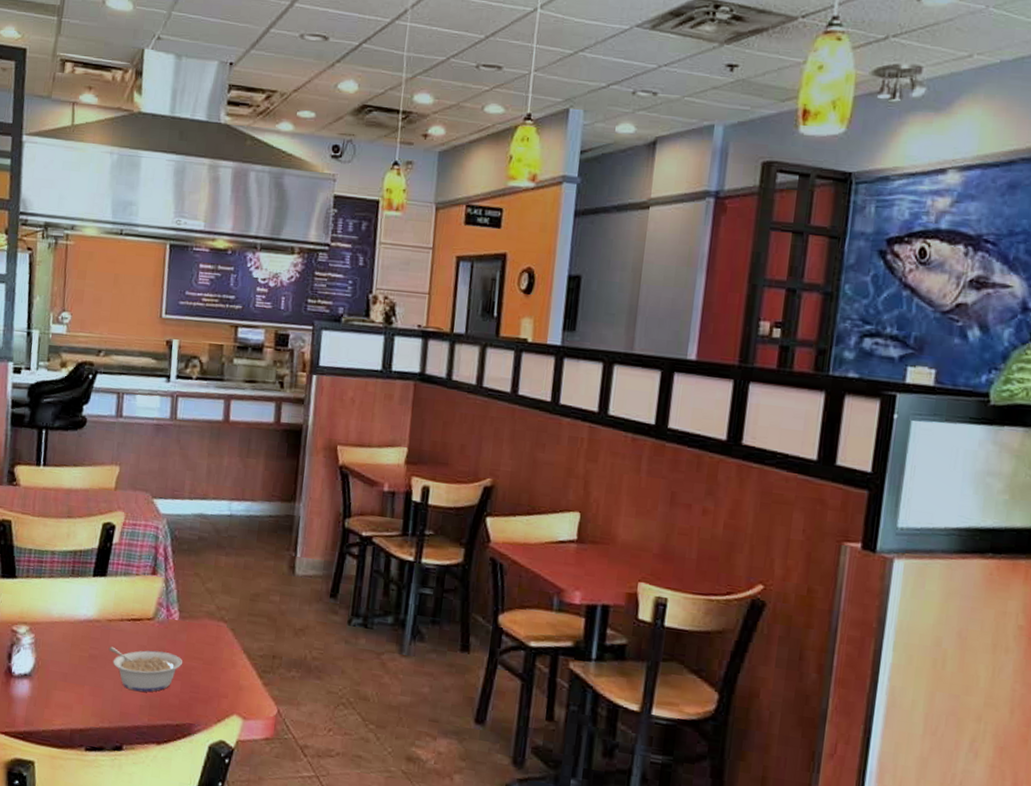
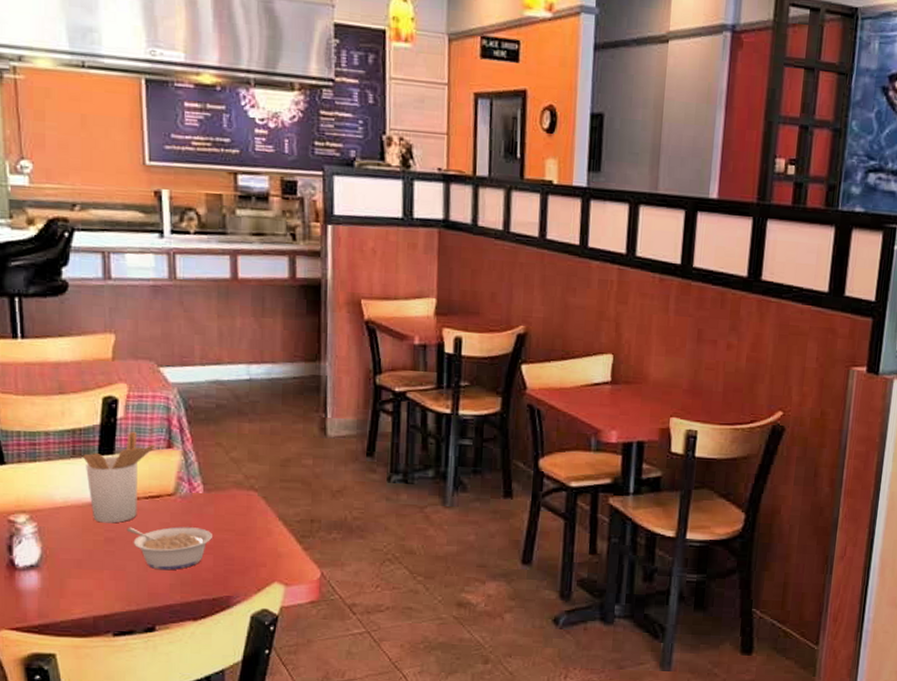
utensil holder: none [80,556,142,642] -> present [83,431,156,523]

